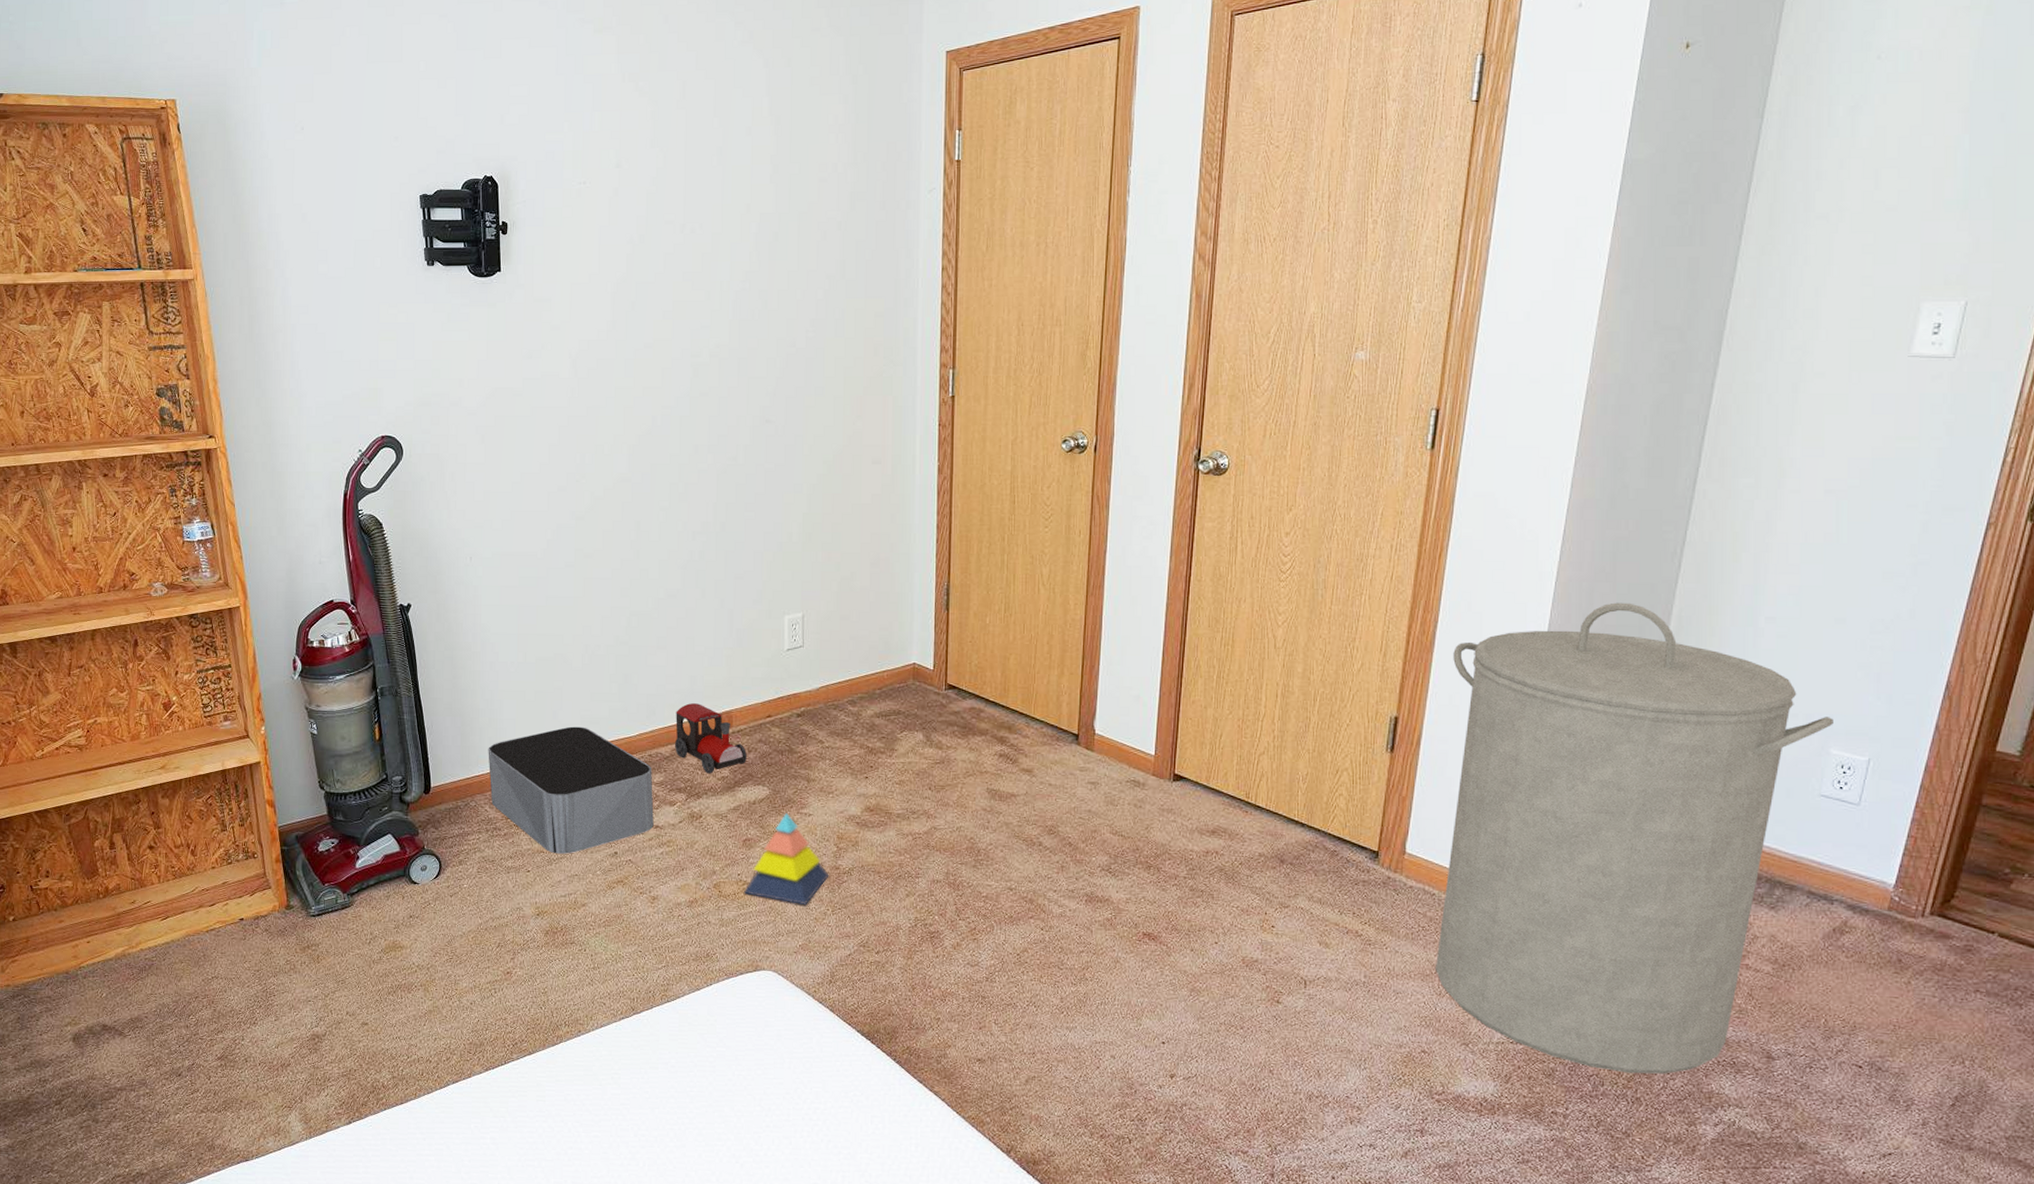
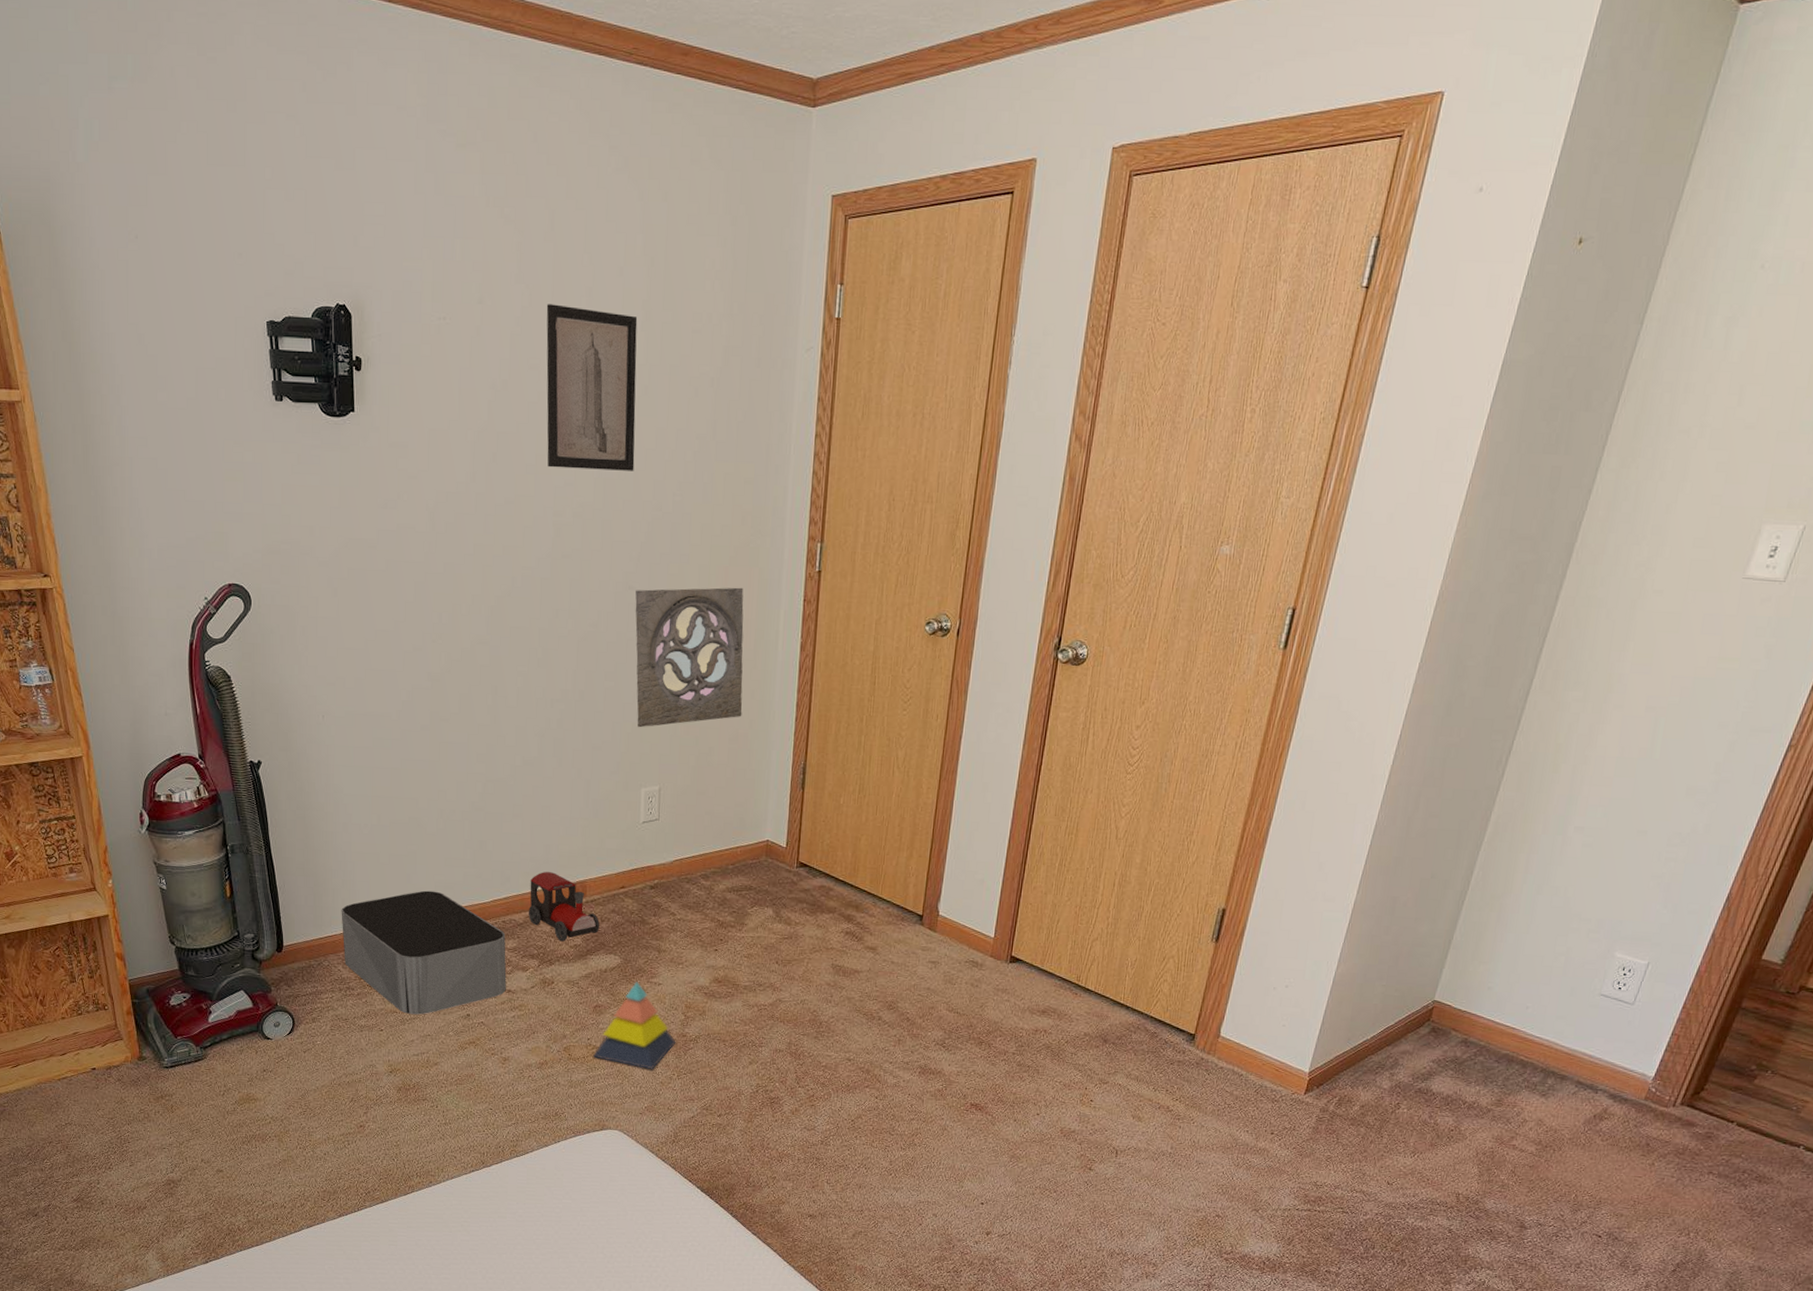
wall art: none [680,164,768,312] -> present [546,304,638,471]
wall ornament: none [772,415,883,556] -> present [635,587,744,728]
laundry hamper: present [1436,602,1833,1074] -> none [1236,807,1622,1240]

